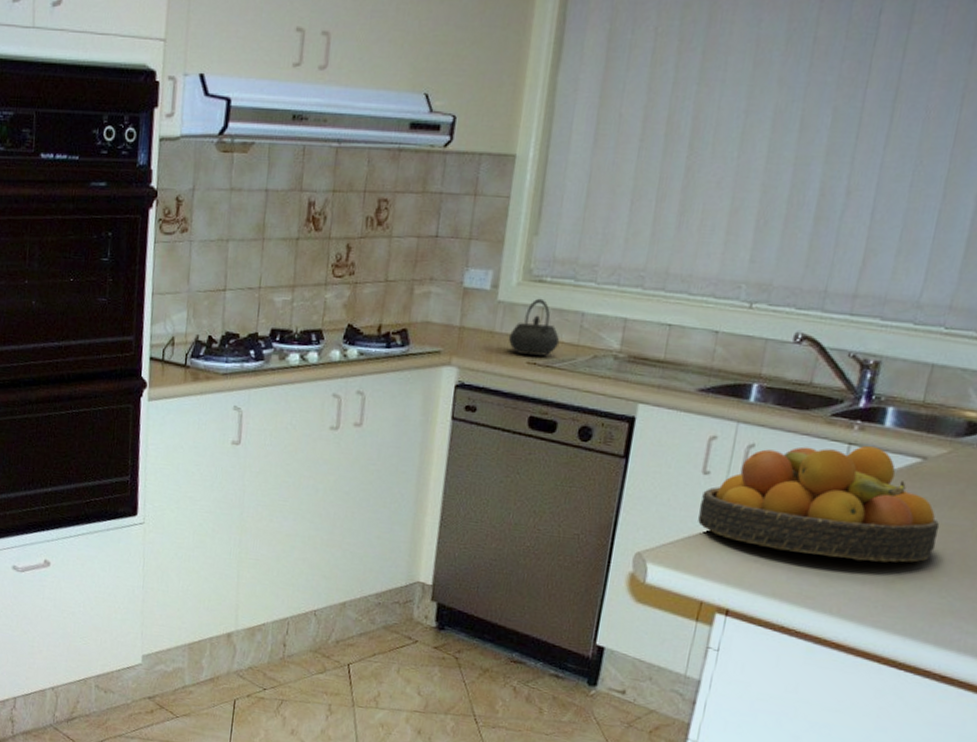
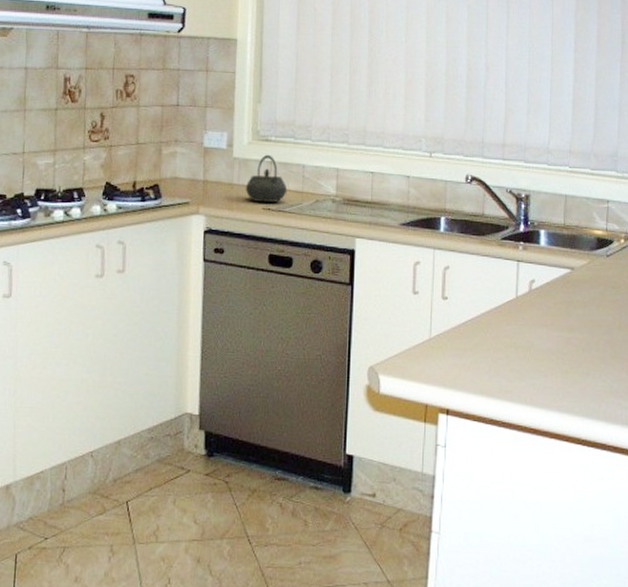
fruit bowl: present [698,446,940,563] -> none [414,262,592,357]

